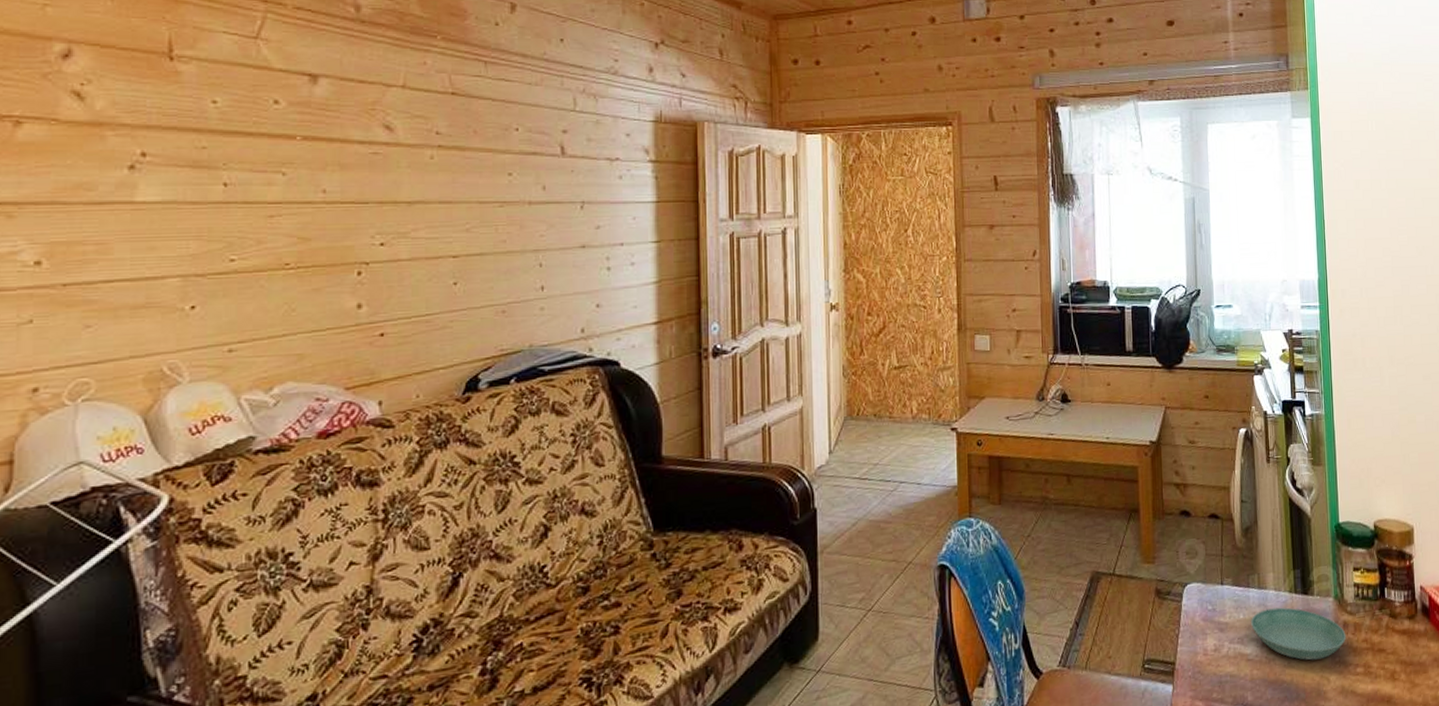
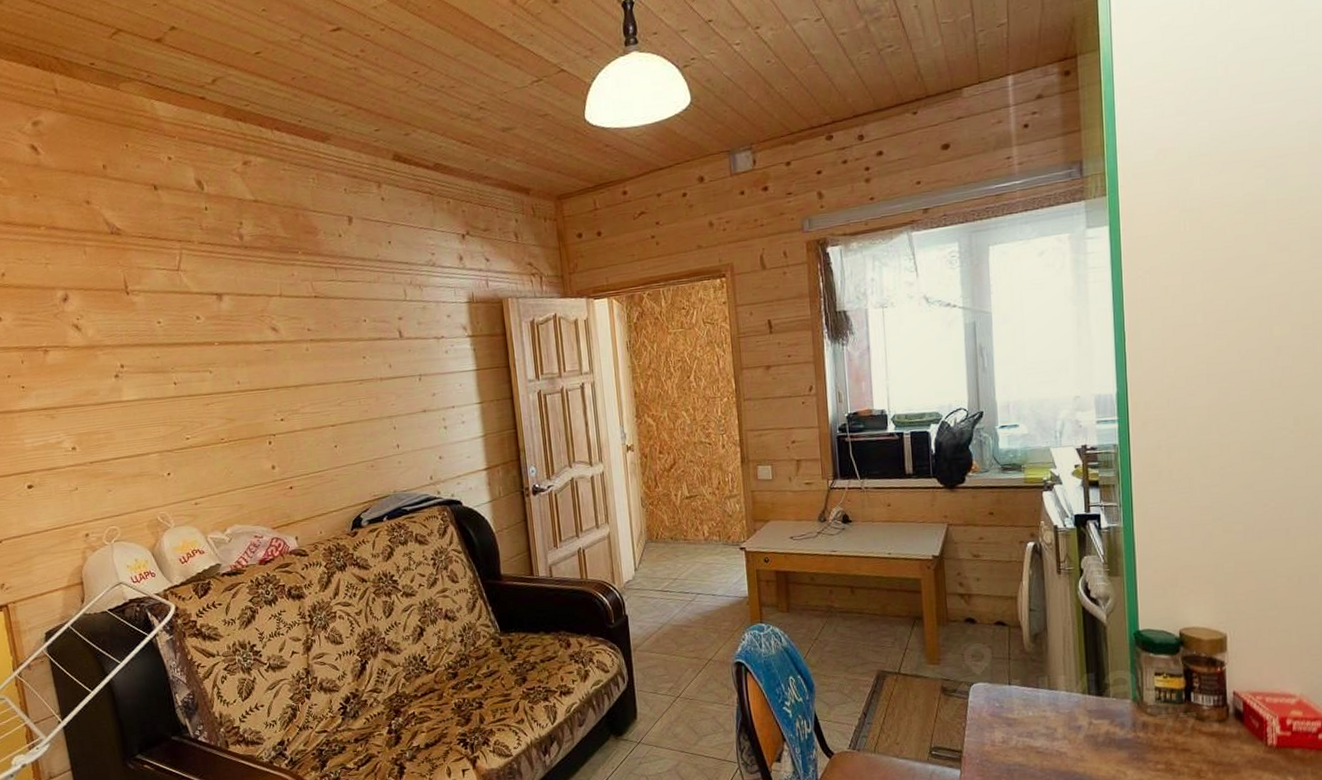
saucer: present [1251,607,1346,661] -> none [1041,707,1145,756]

